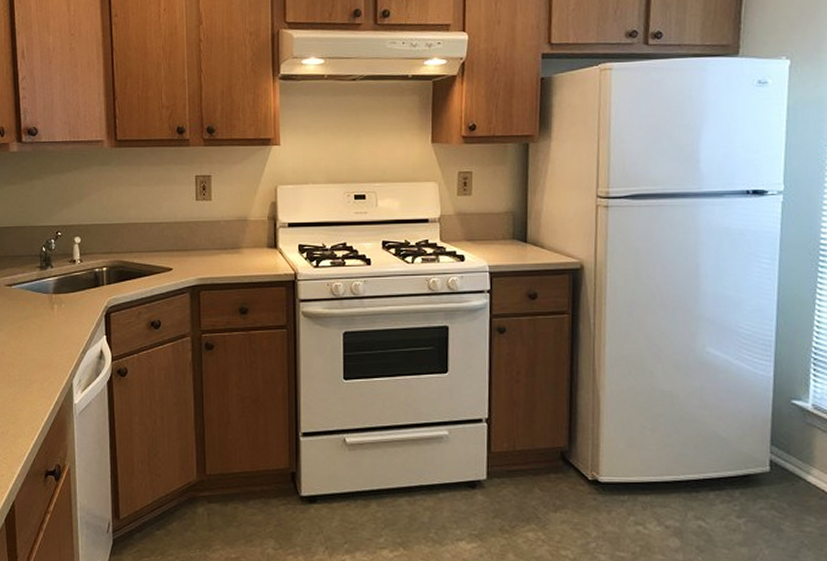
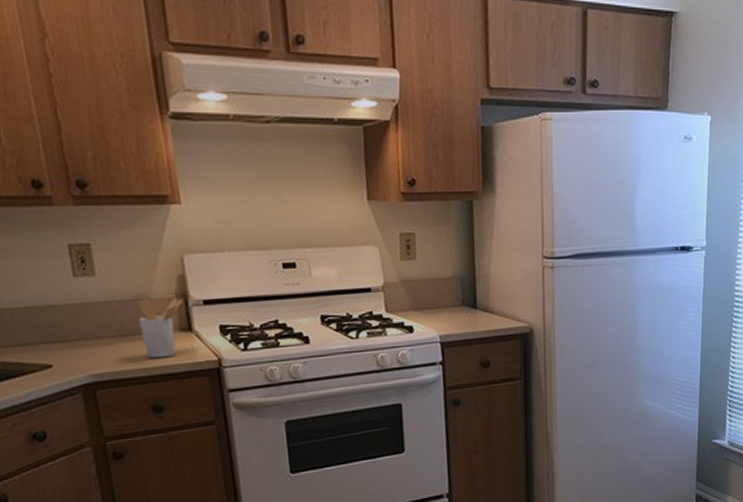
utensil holder: none [237,219,273,269] -> present [137,298,183,359]

